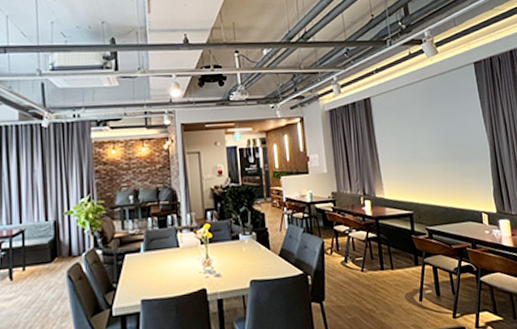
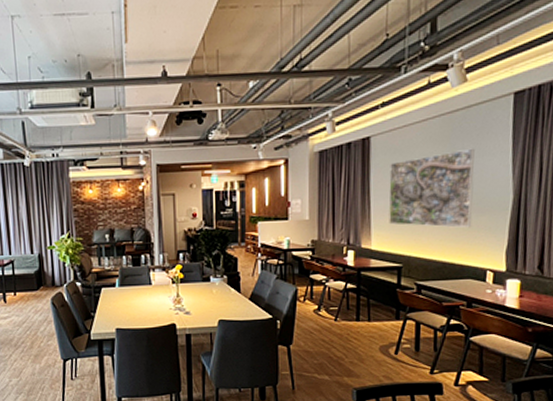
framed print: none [389,107,463,175] -> present [389,148,475,228]

